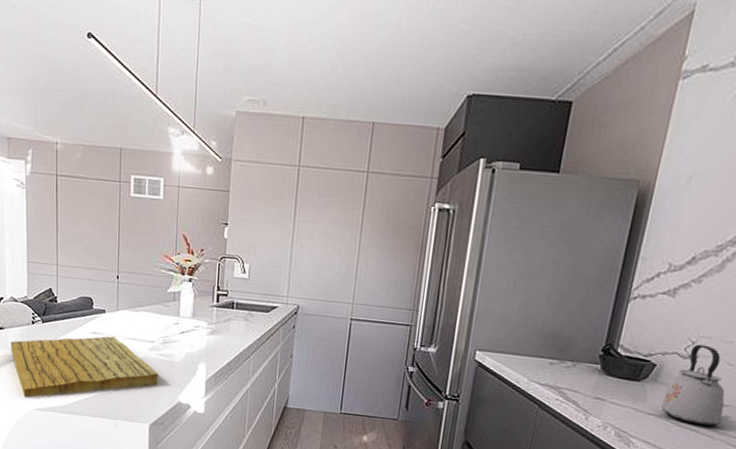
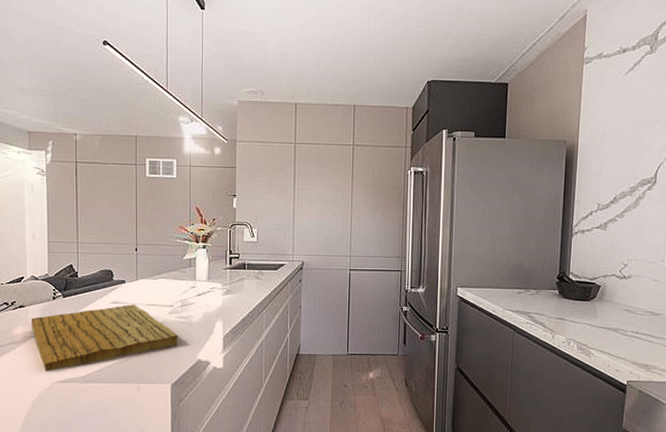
kettle: present [661,344,725,427] -> none [610,266,657,333]

